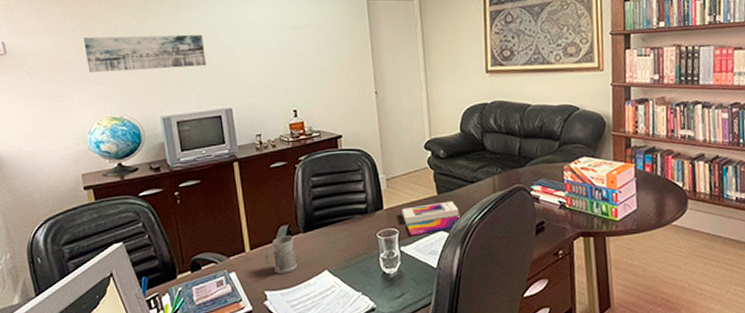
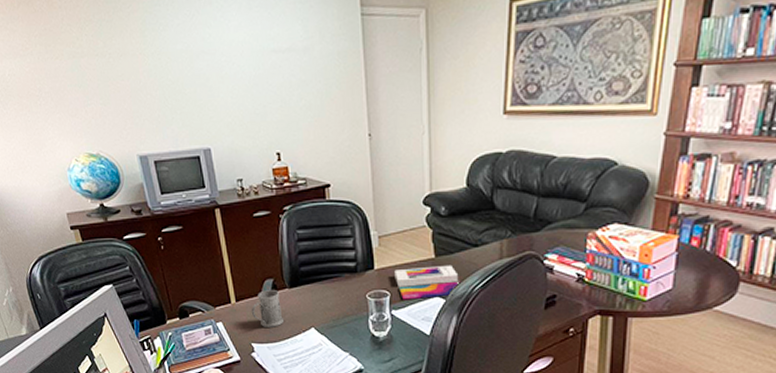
wall art: present [83,34,206,73] -> none [50,59,181,103]

